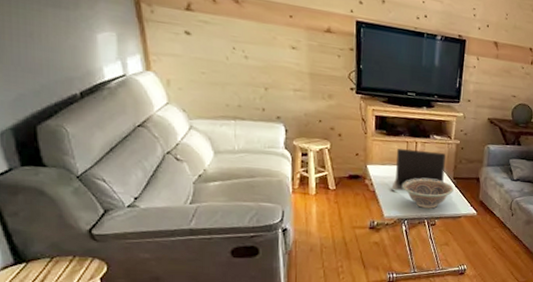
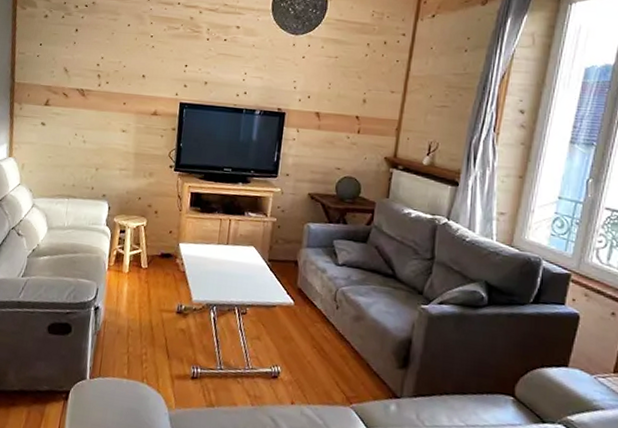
laptop computer: present [391,148,446,191] -> none [201,226,260,273]
decorative bowl: present [401,178,454,209] -> none [212,259,268,295]

